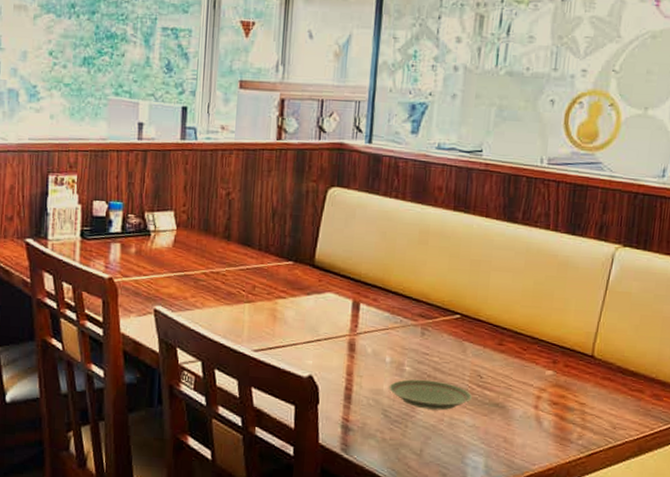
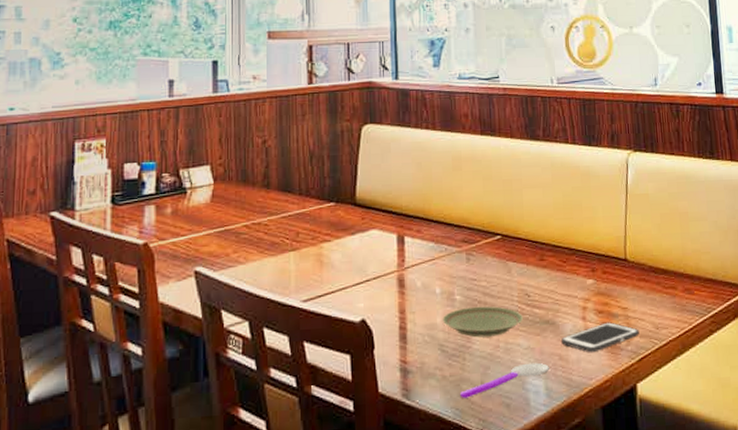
spoon: none [398,439,492,462] -> present [460,362,549,398]
cell phone: none [509,414,594,441] -> present [561,322,639,353]

